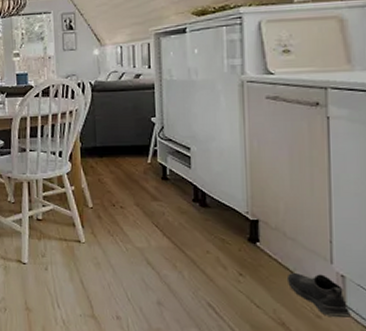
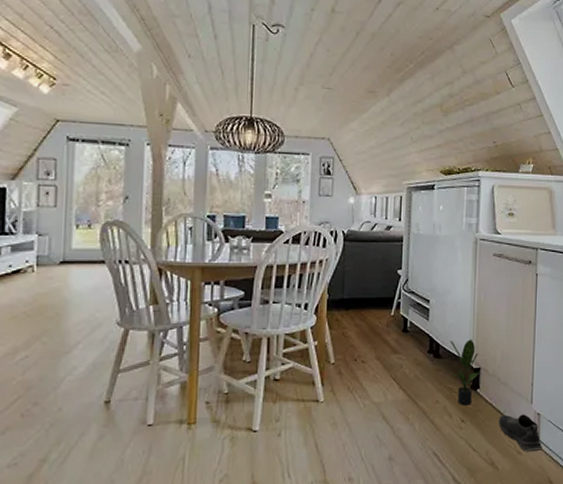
potted plant: none [218,189,260,259] -> present [447,339,481,406]

